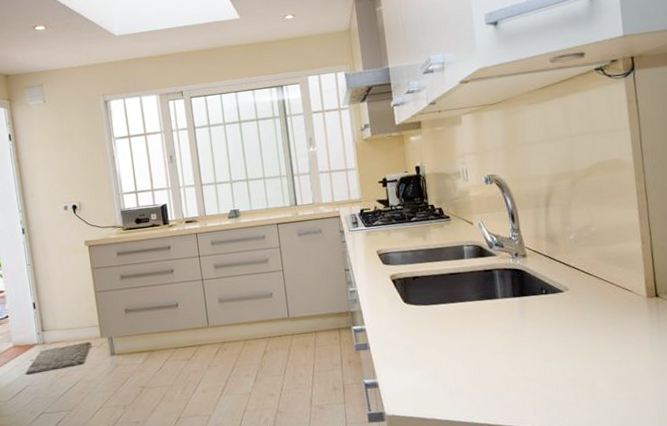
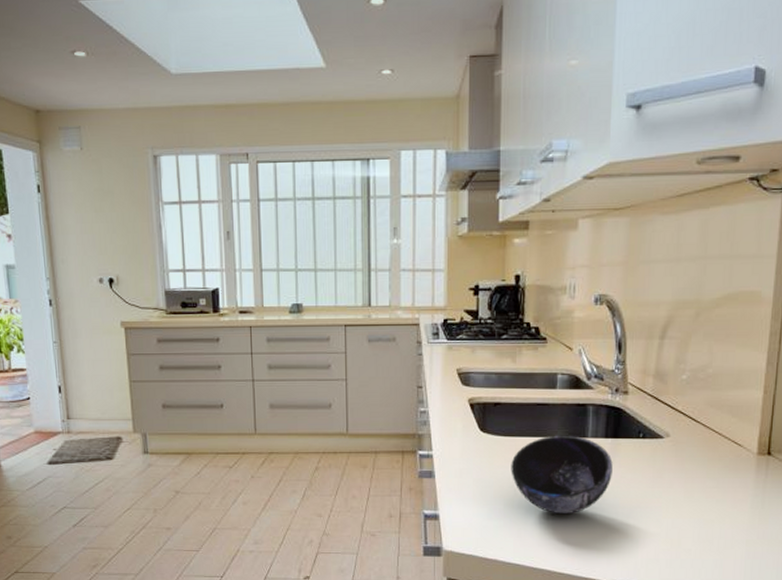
bowl: none [435,298,525,371] -> present [511,435,613,515]

